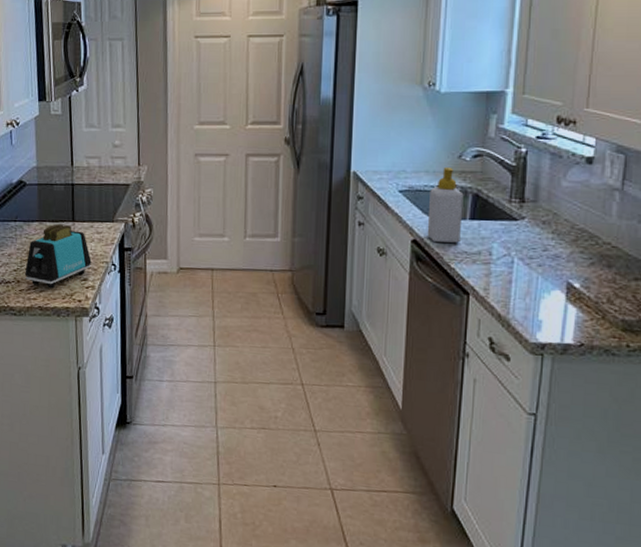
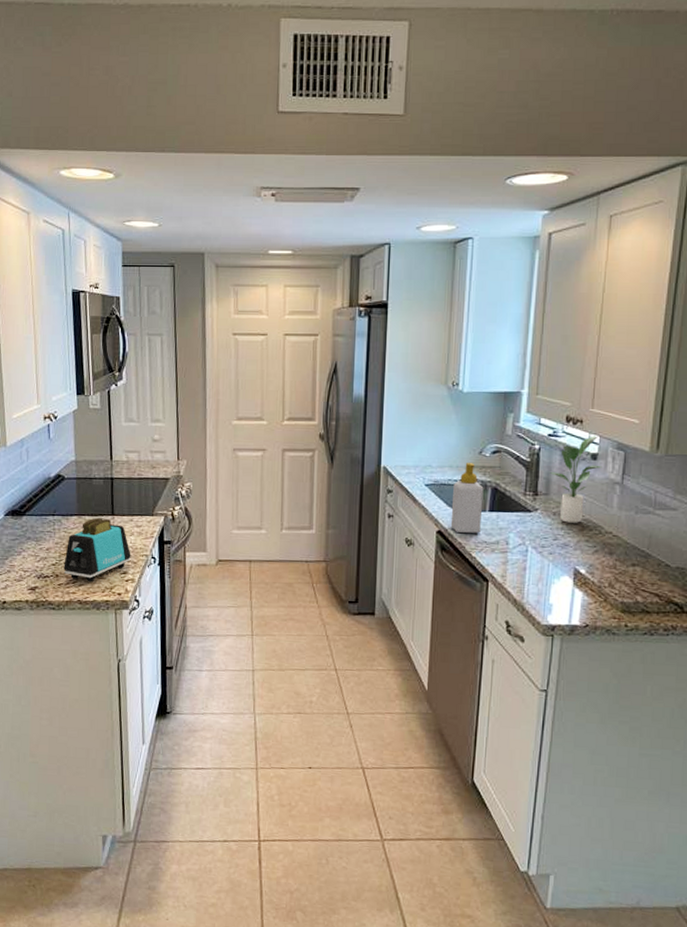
potted plant: none [539,136,599,233] -> present [550,434,602,523]

